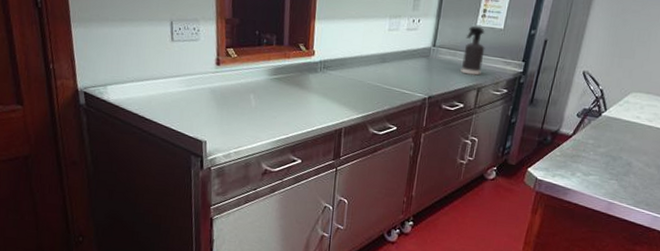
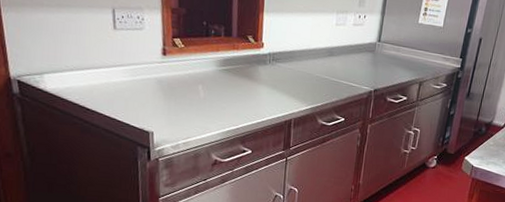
spray bottle: present [460,26,485,76] -> none [404,23,426,70]

